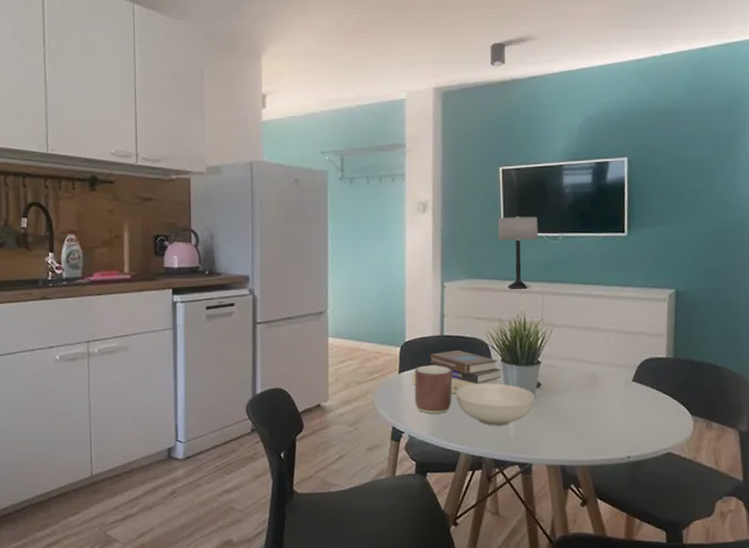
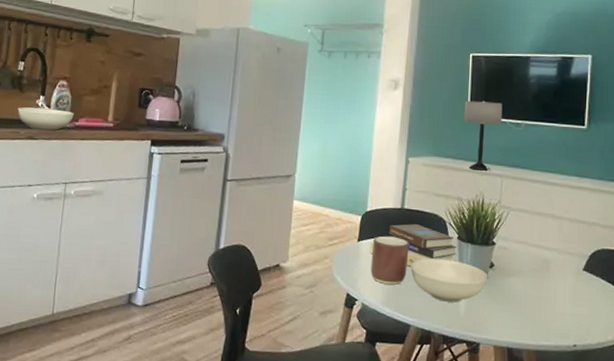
bowl: none [27,265,87,289] -> present [17,107,74,131]

